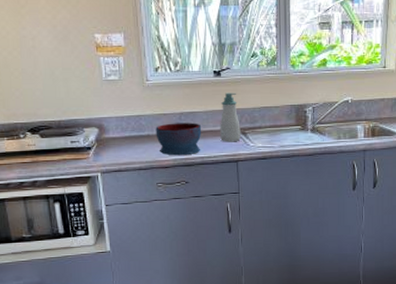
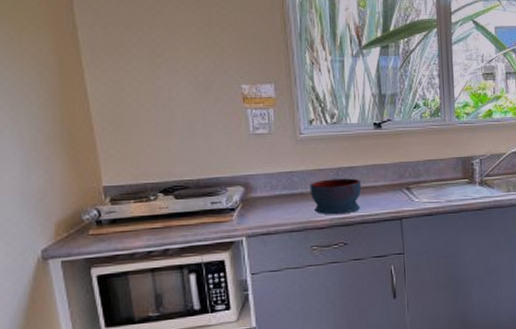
soap bottle: present [220,92,241,142] -> none [381,145,404,199]

